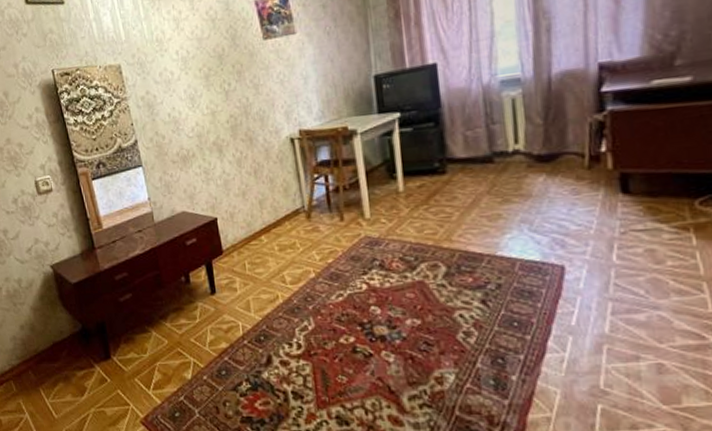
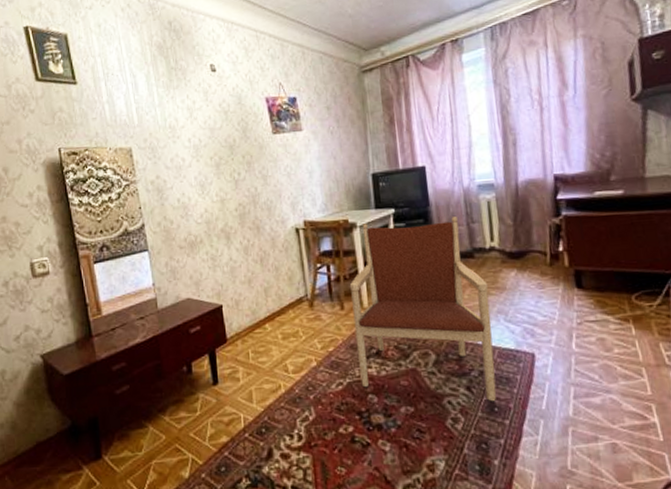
armchair: none [350,118,517,317] -> present [350,217,496,402]

